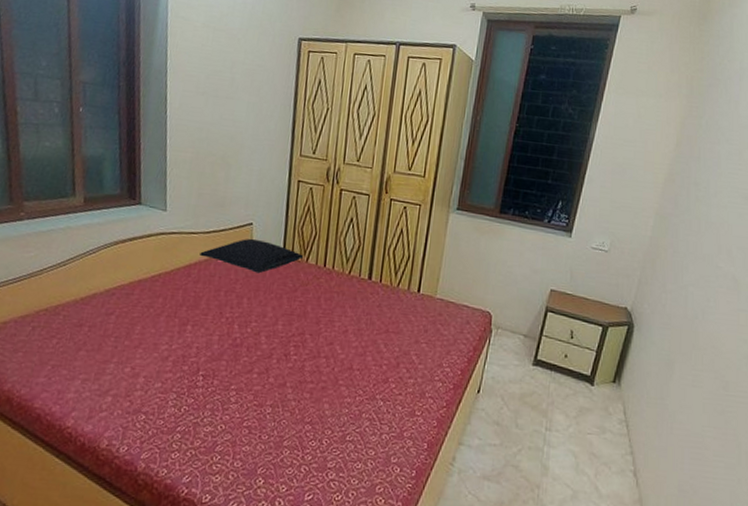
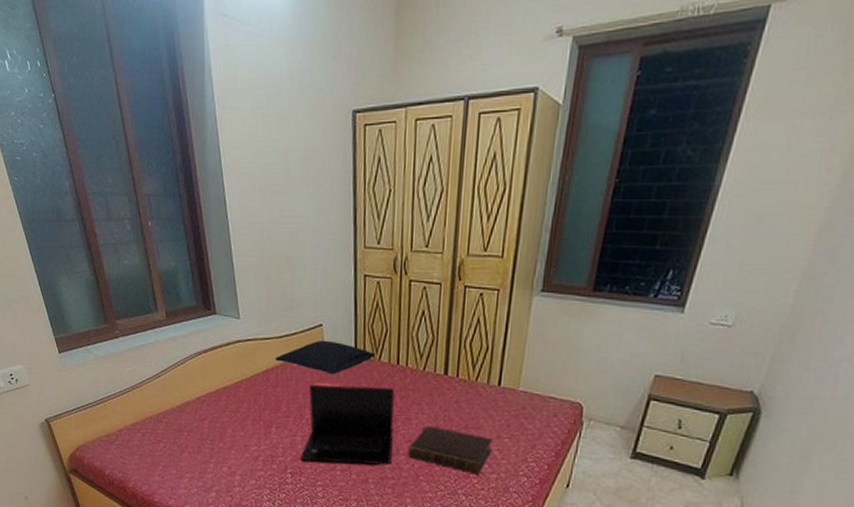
laptop: none [215,282,320,368] -> present [300,384,395,465]
book: none [328,328,412,380] -> present [408,425,494,475]

